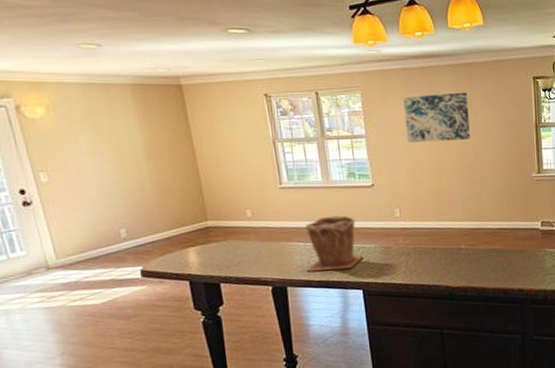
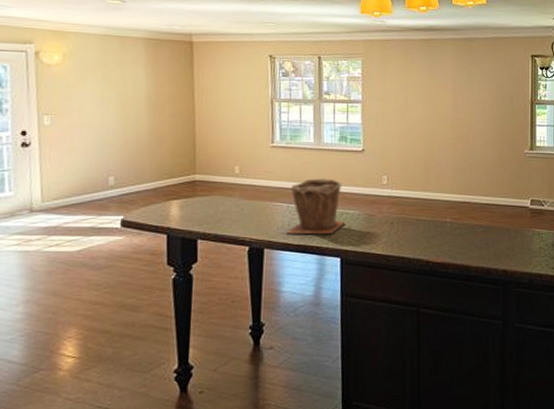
wall art: present [403,92,470,142] -> none [402,65,466,112]

